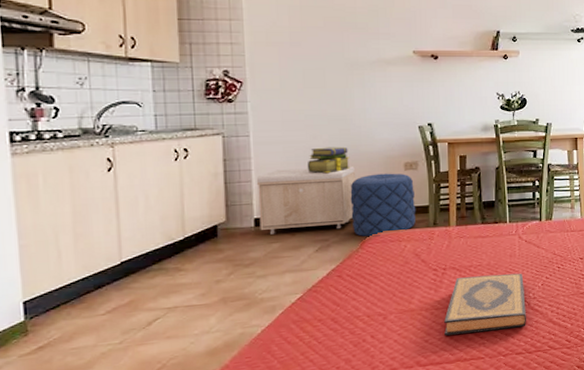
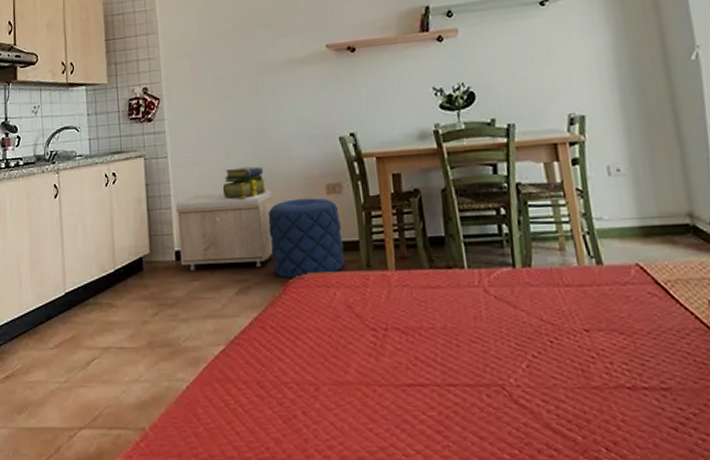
hardback book: present [444,273,526,336] -> none [391,343,510,430]

